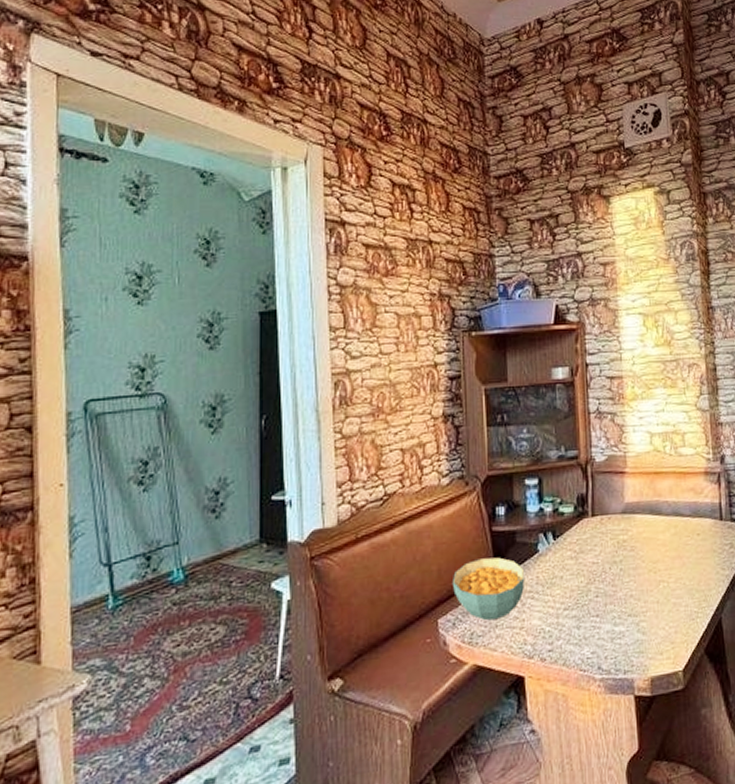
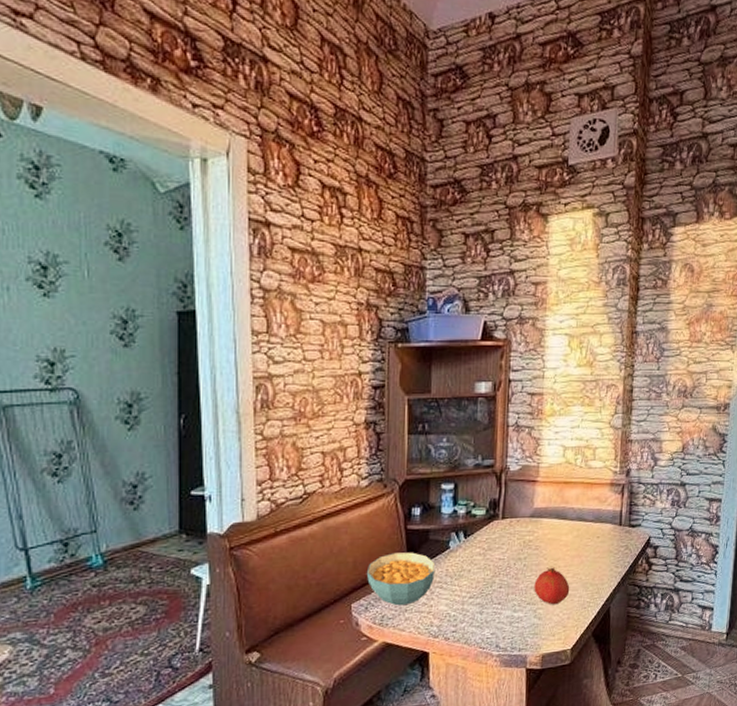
fruit: none [633,571,674,617] -> present [534,567,570,605]

